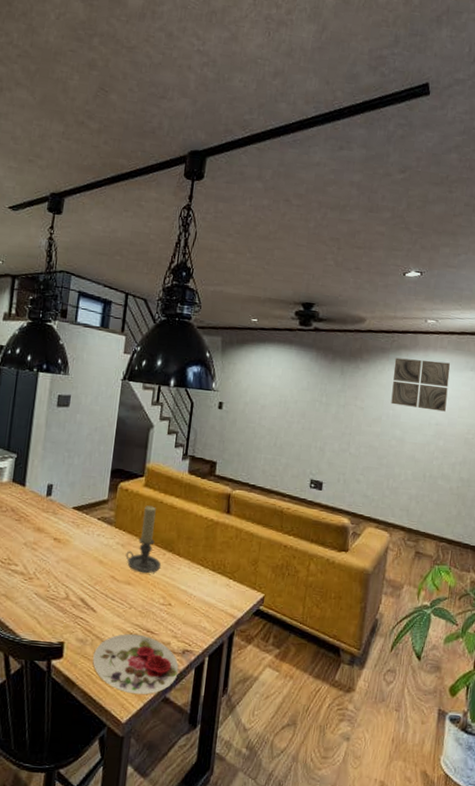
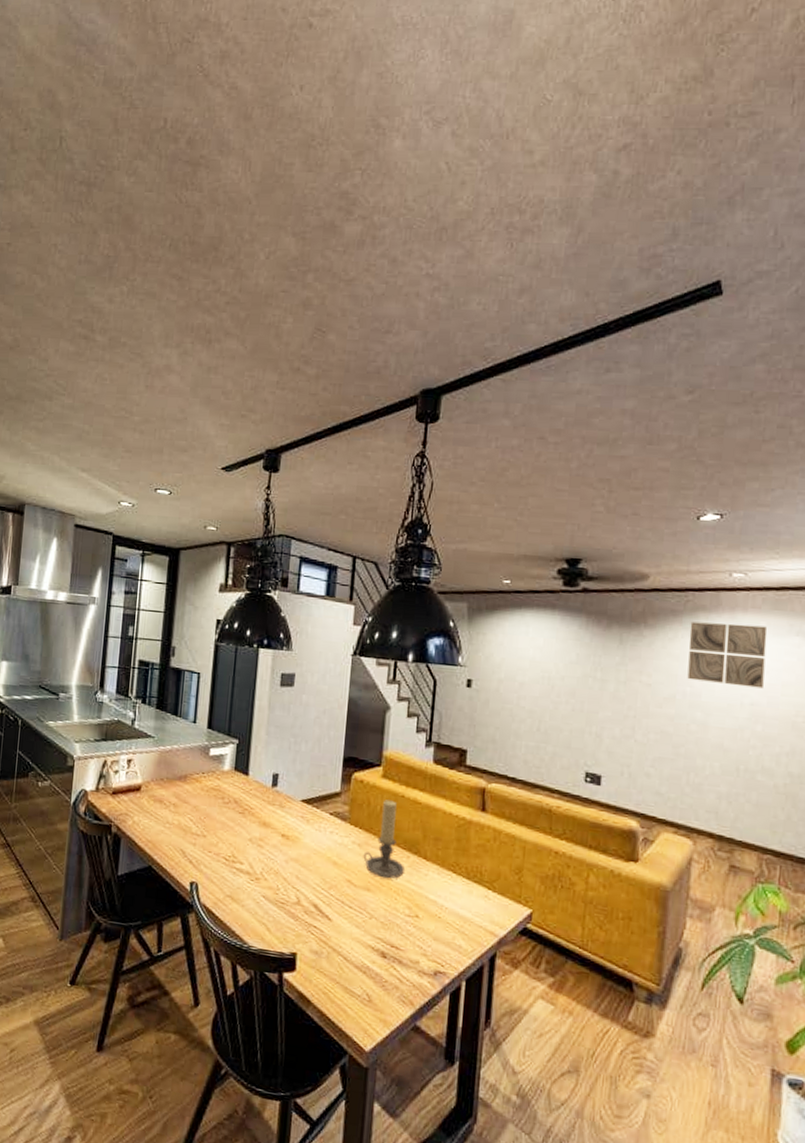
plate: present [92,633,179,695] -> none [329,947,431,1021]

